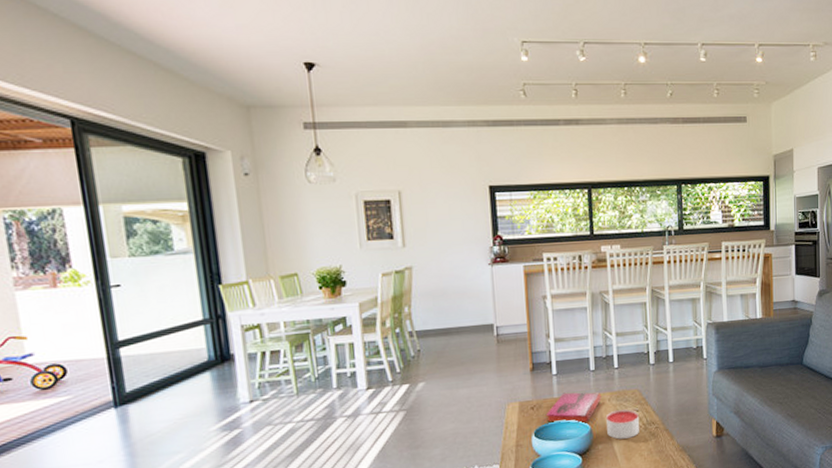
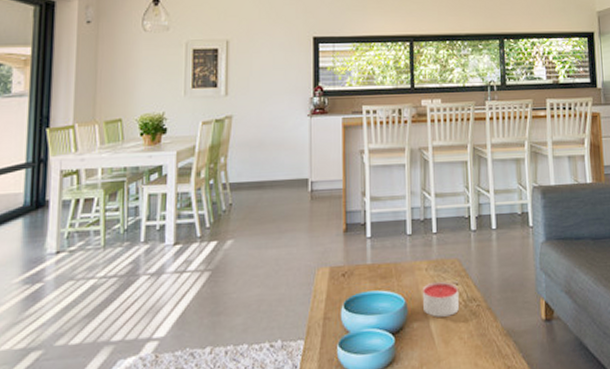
hardback book: present [546,392,602,424] -> none [358,258,418,296]

